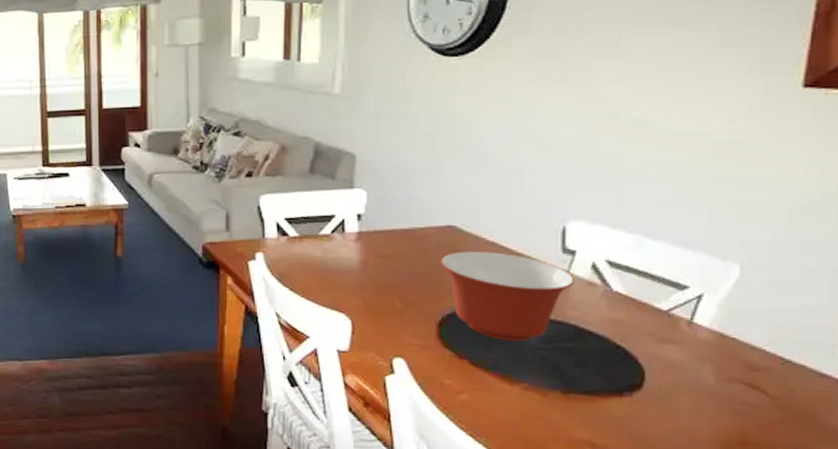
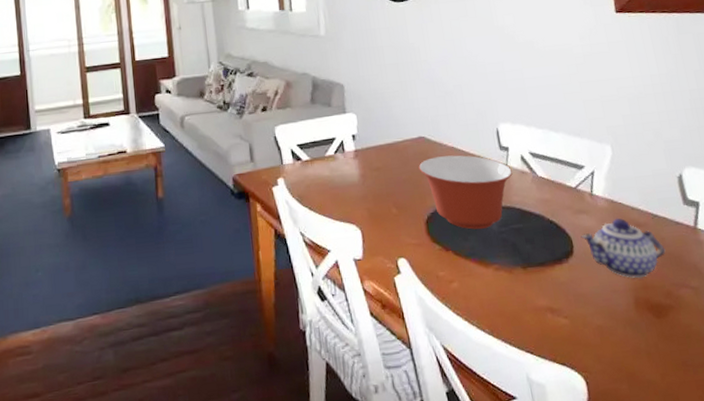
teapot: none [659,355,791,432] -> present [581,218,666,278]

